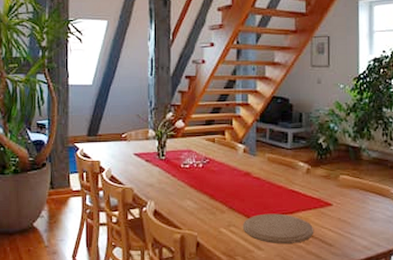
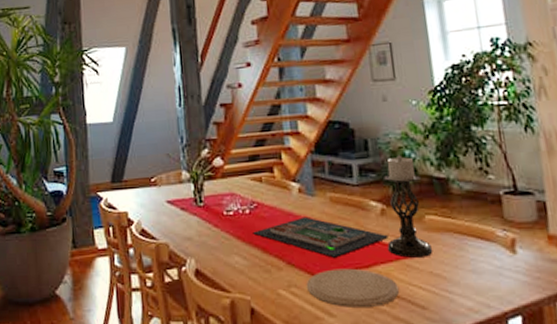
architectural model: none [204,172,310,205] -> present [253,216,388,258]
candle holder: none [309,127,343,207] -> present [384,154,433,258]

